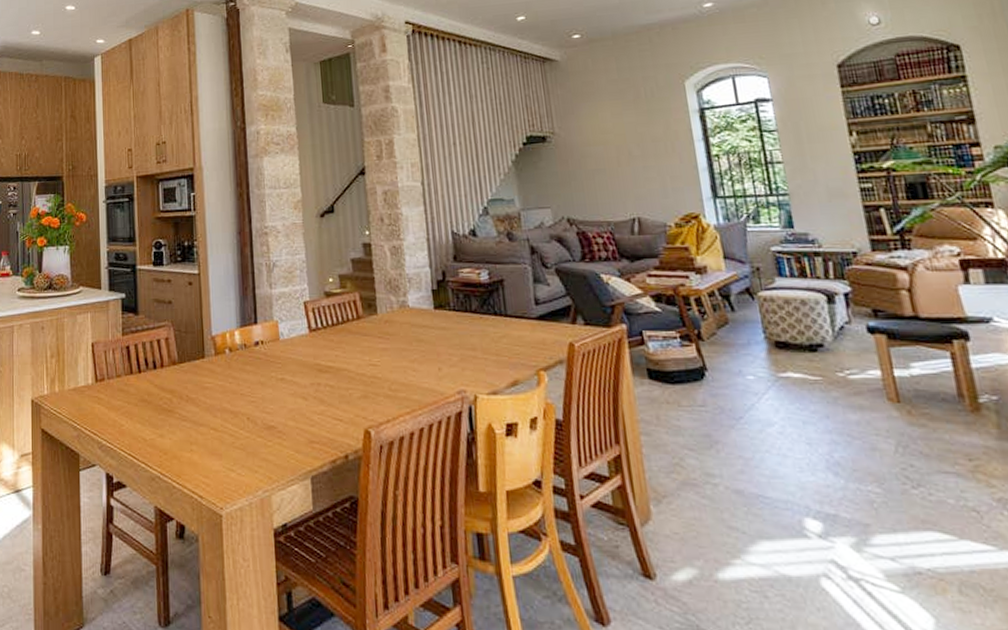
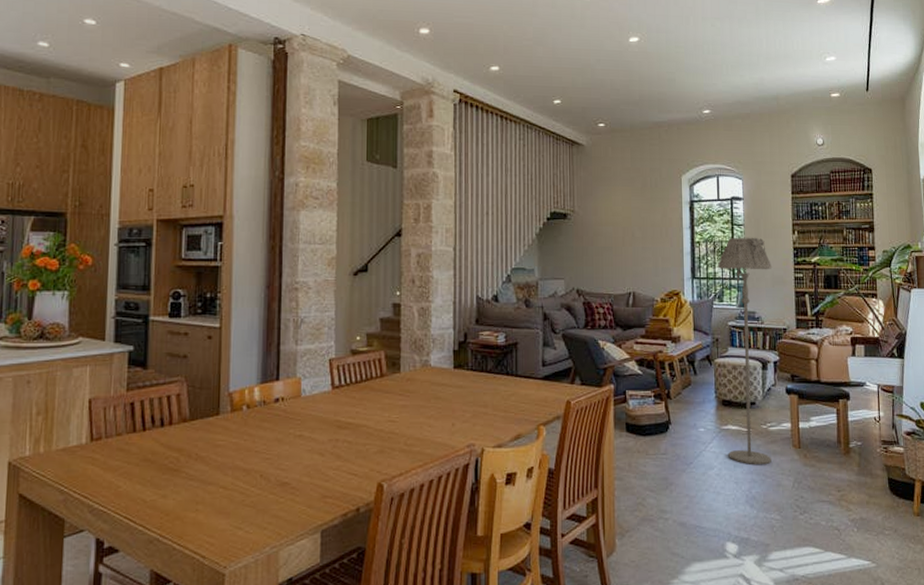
floor lamp: none [747,143,858,423] -> present [718,237,773,465]

